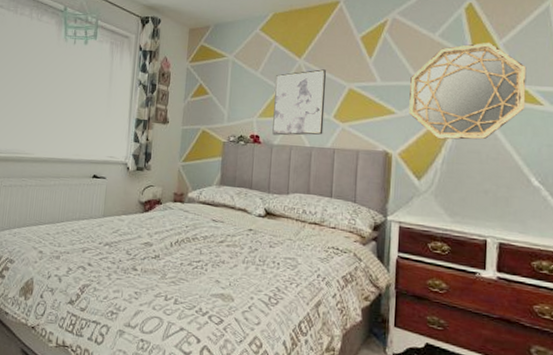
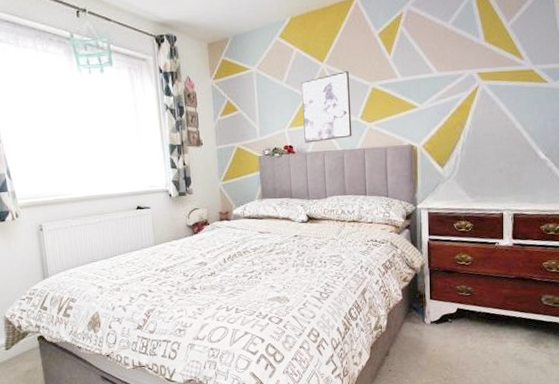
home mirror: present [409,42,527,140] -> none [428,25,532,127]

